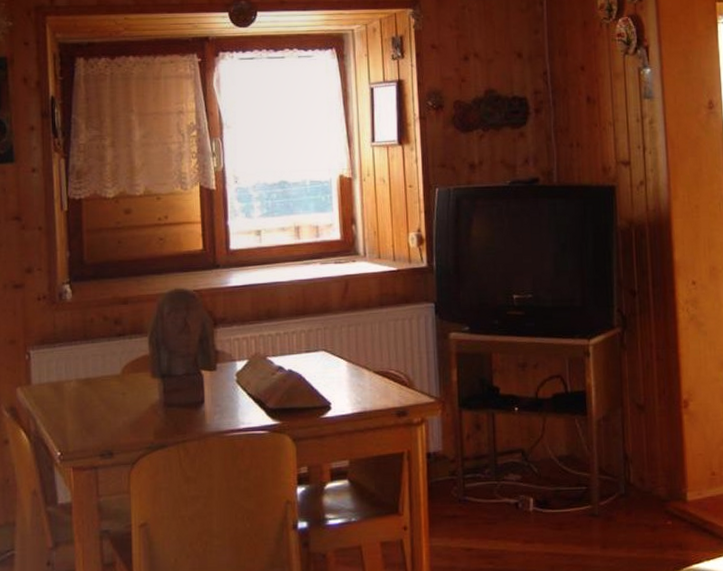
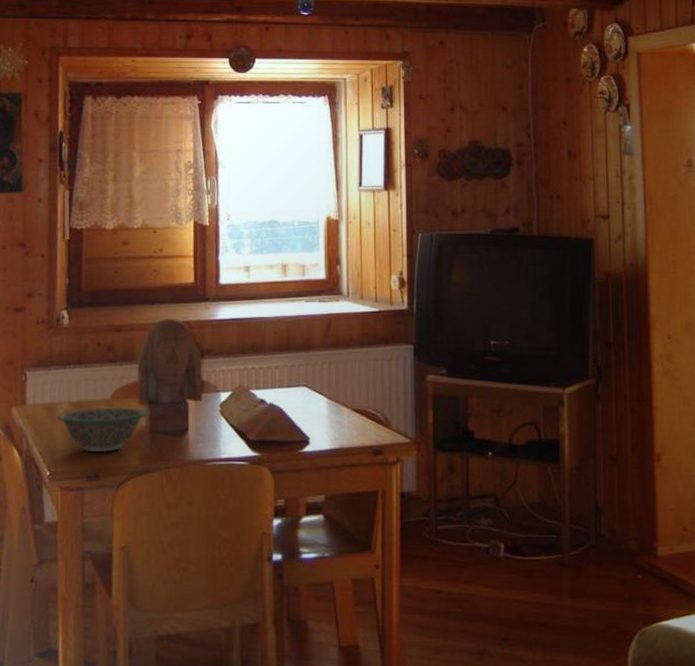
ceramic bowl: none [65,381,162,430] -> present [57,407,149,453]

